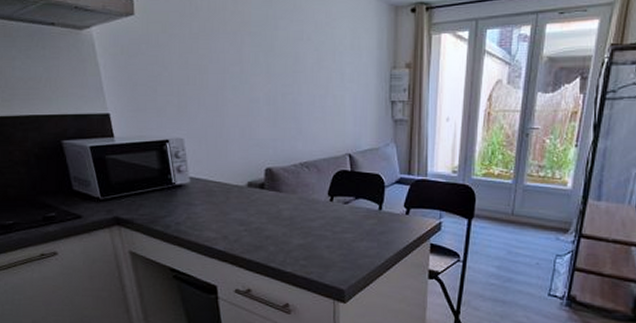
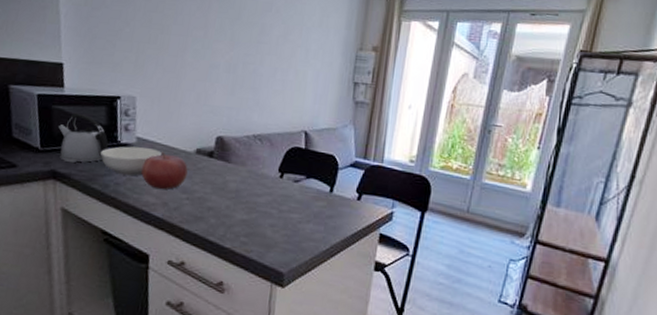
kettle: none [114,160,165,209] -> present [57,112,109,164]
bowl: none [157,187,215,215] -> present [99,146,162,176]
fruit: none [199,188,242,224] -> present [141,151,188,190]

